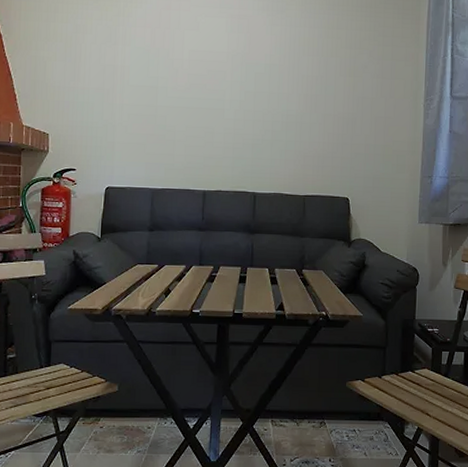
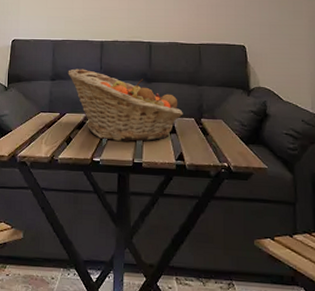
fruit basket: none [167,219,285,293] -> present [68,68,183,142]

